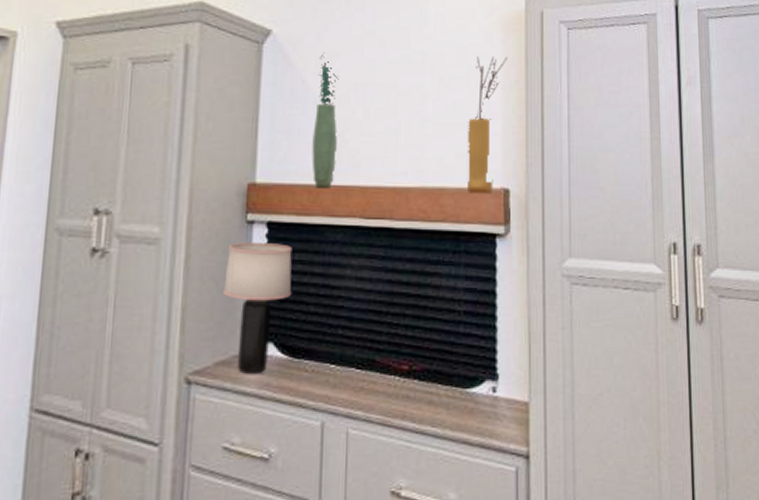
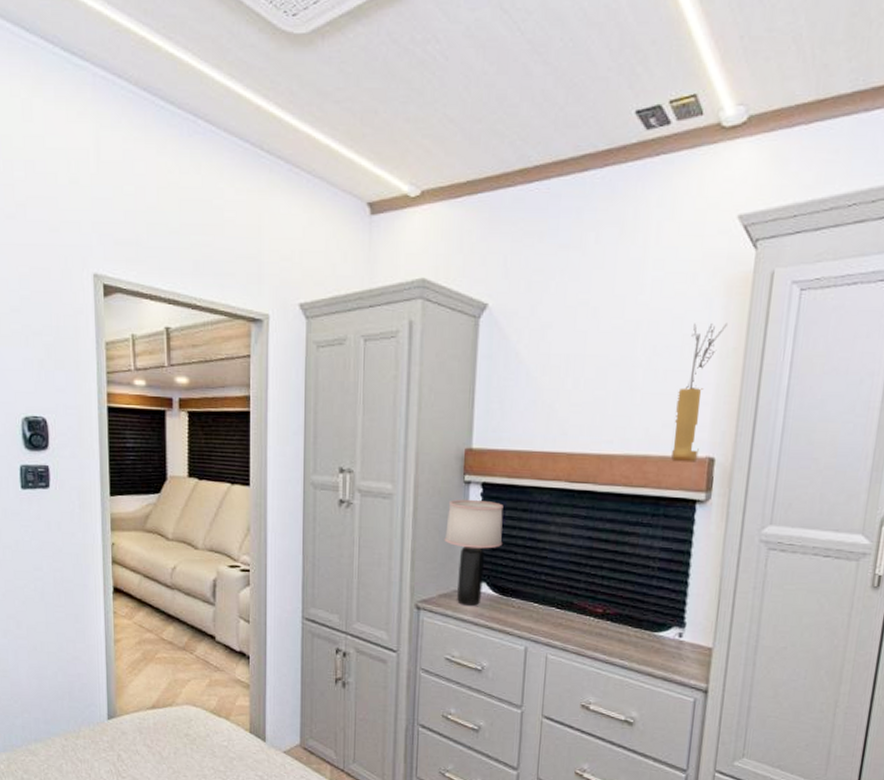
vase: present [311,52,339,189] -> none [522,324,551,454]

